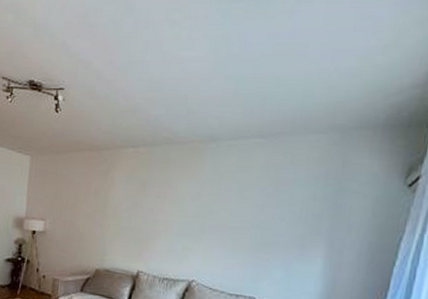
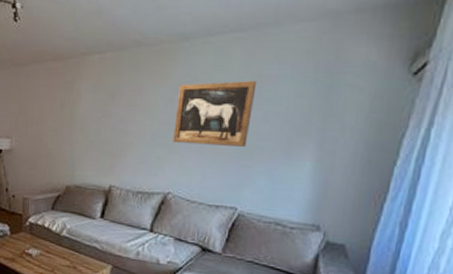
wall art: none [198,180,275,241] -> present [173,81,257,147]

